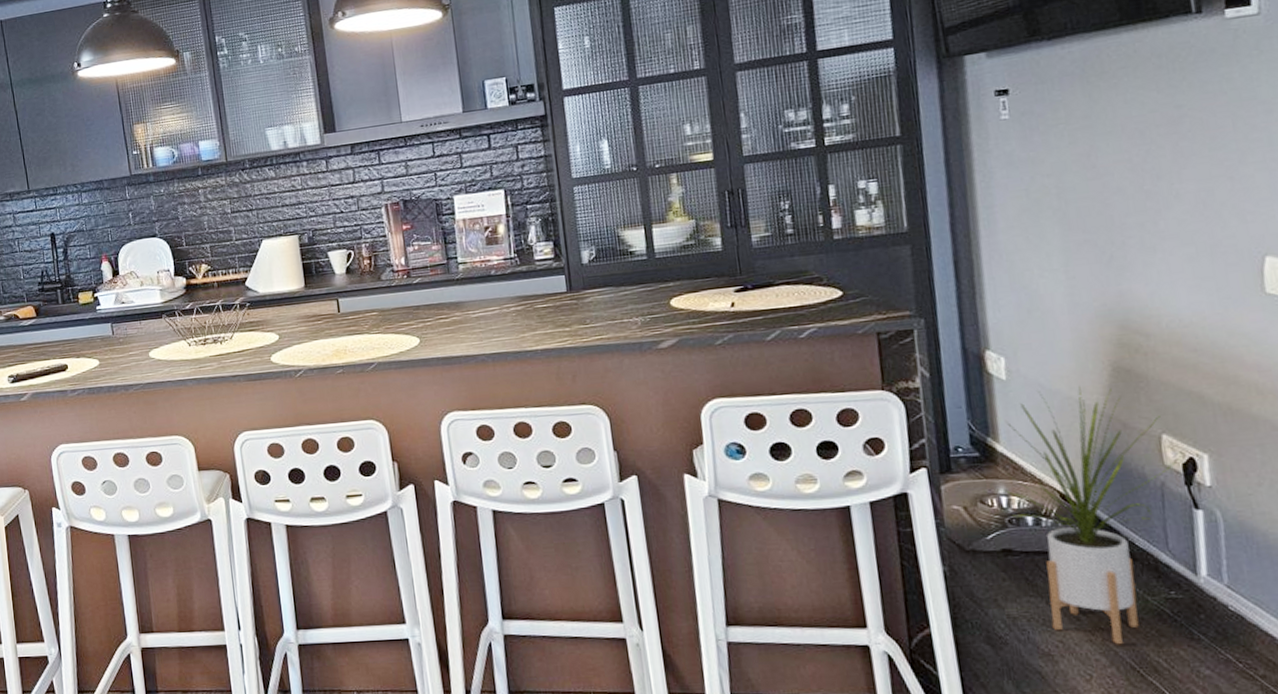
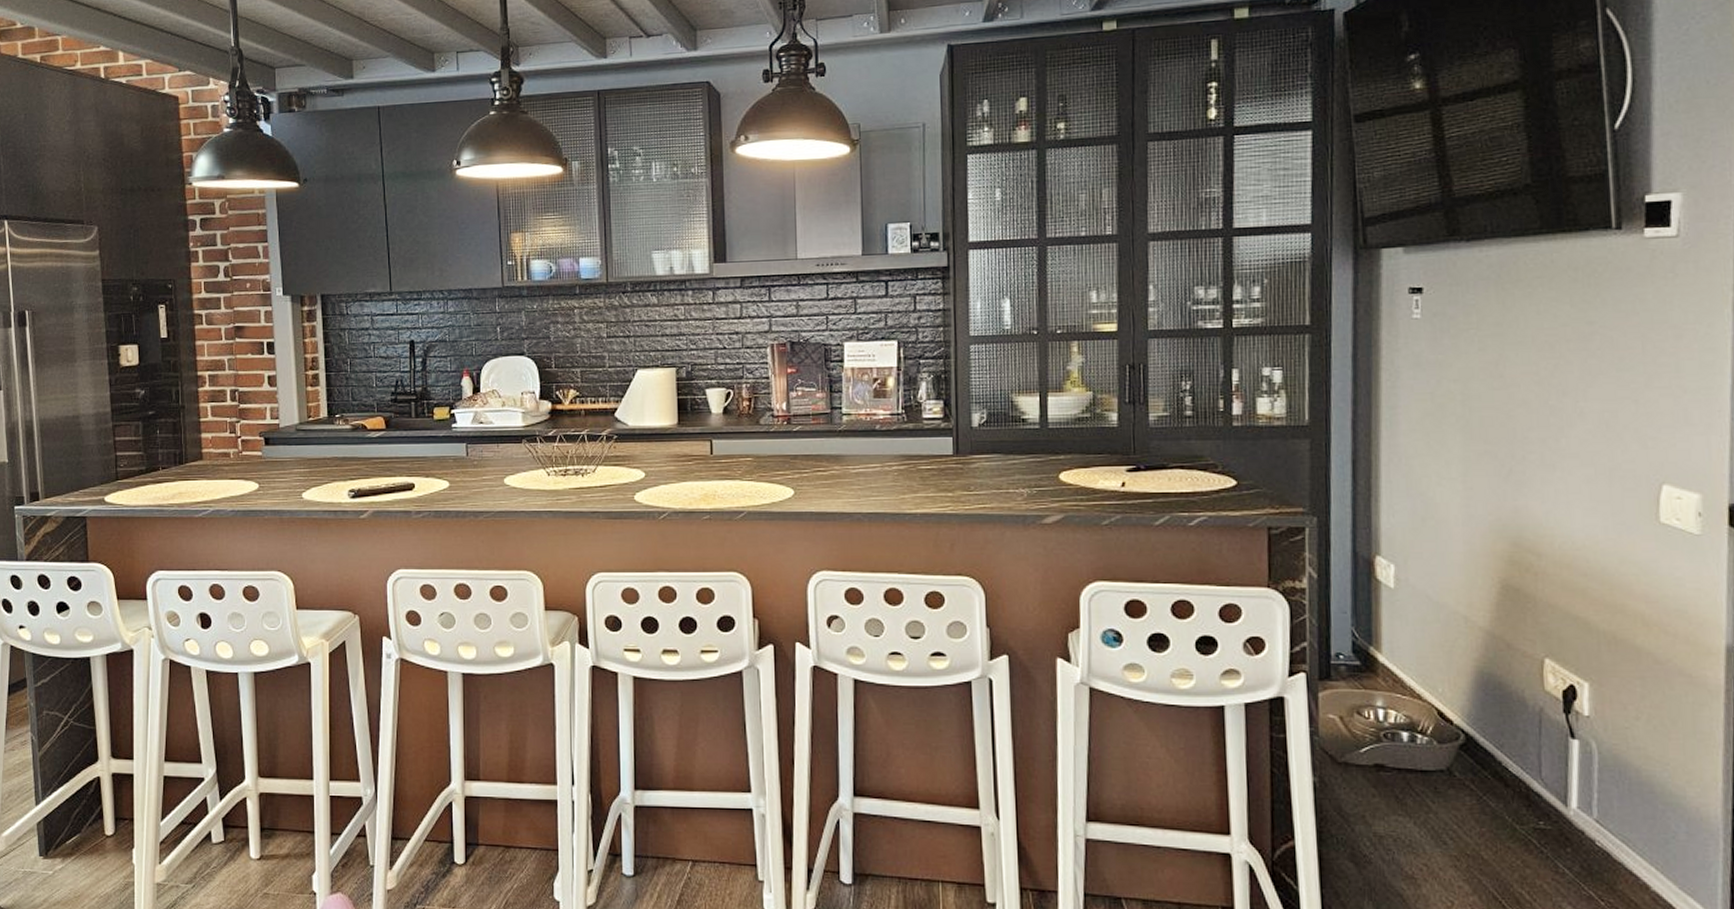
house plant: present [1001,386,1180,645] -> none [1380,601,1560,873]

